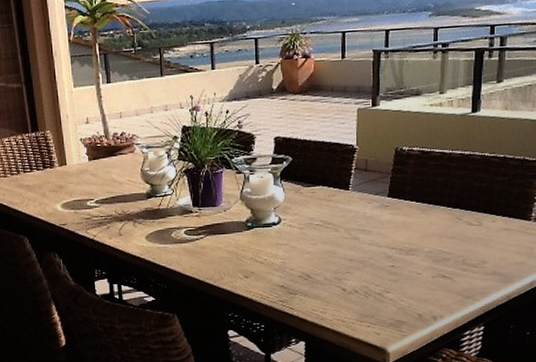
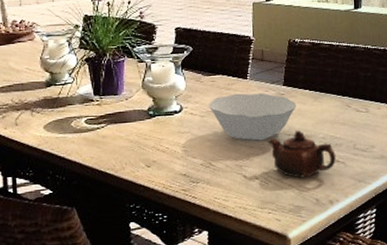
bowl: none [308,205,401,254] -> present [209,93,296,141]
teapot: none [369,243,442,293] -> present [267,130,336,178]

